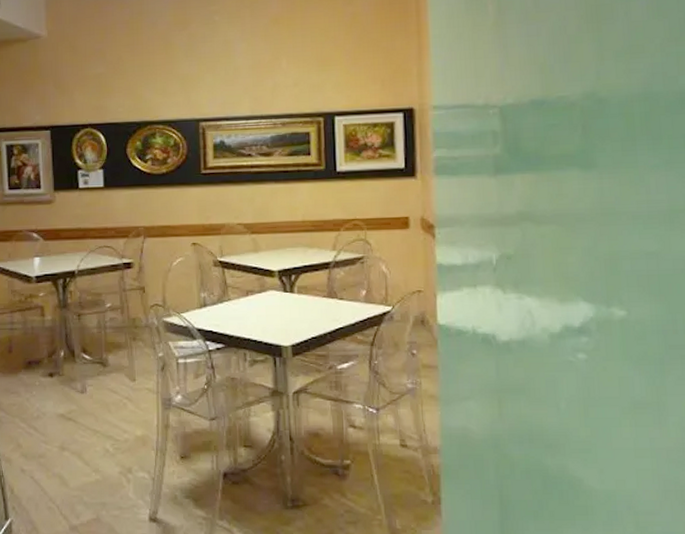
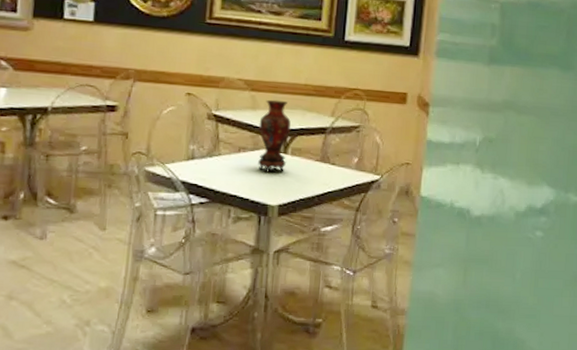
vase: none [263,239,294,313] -> present [258,99,291,173]

